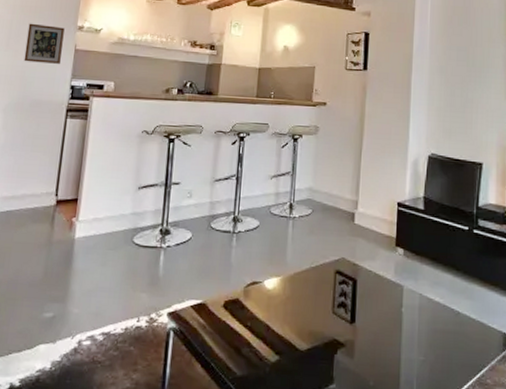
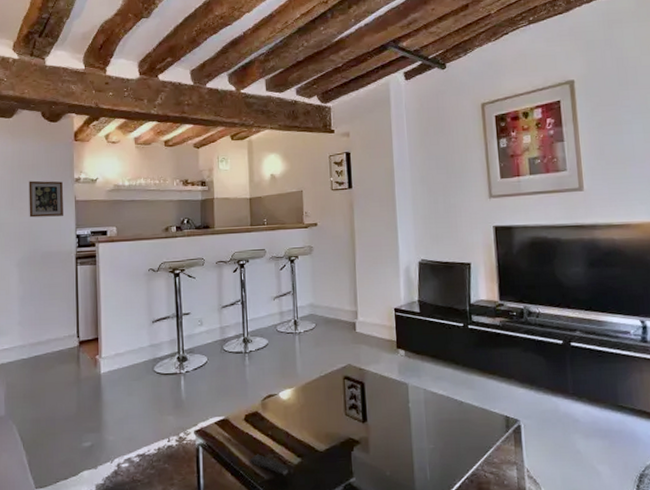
remote control: none [222,346,264,373] -> present [249,454,288,475]

